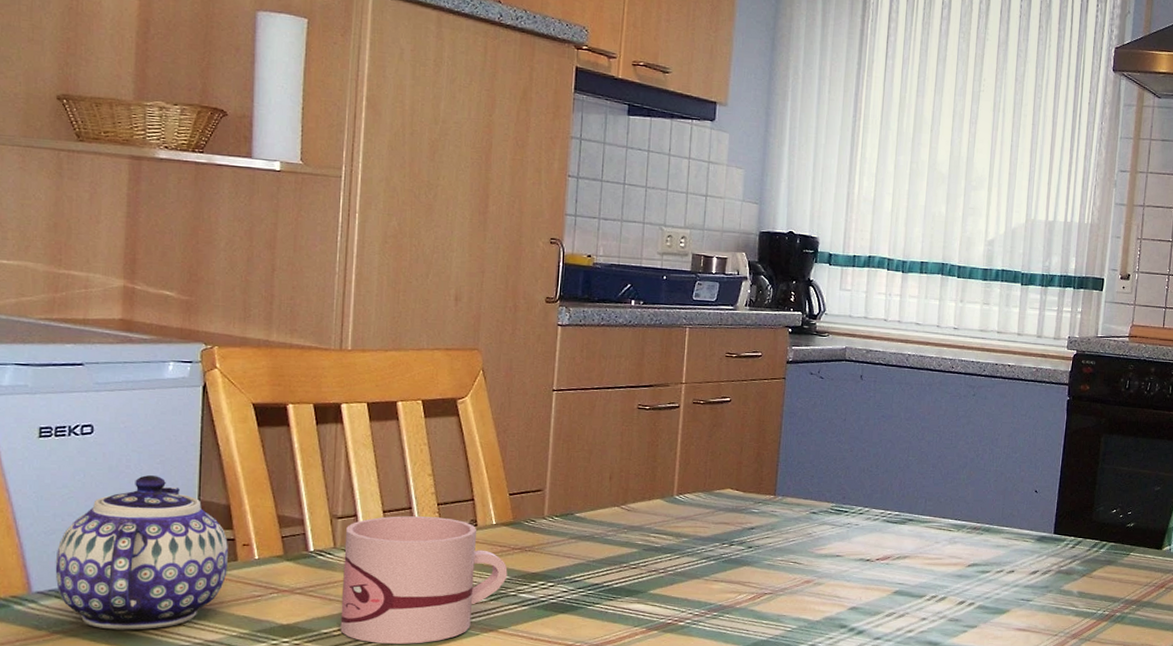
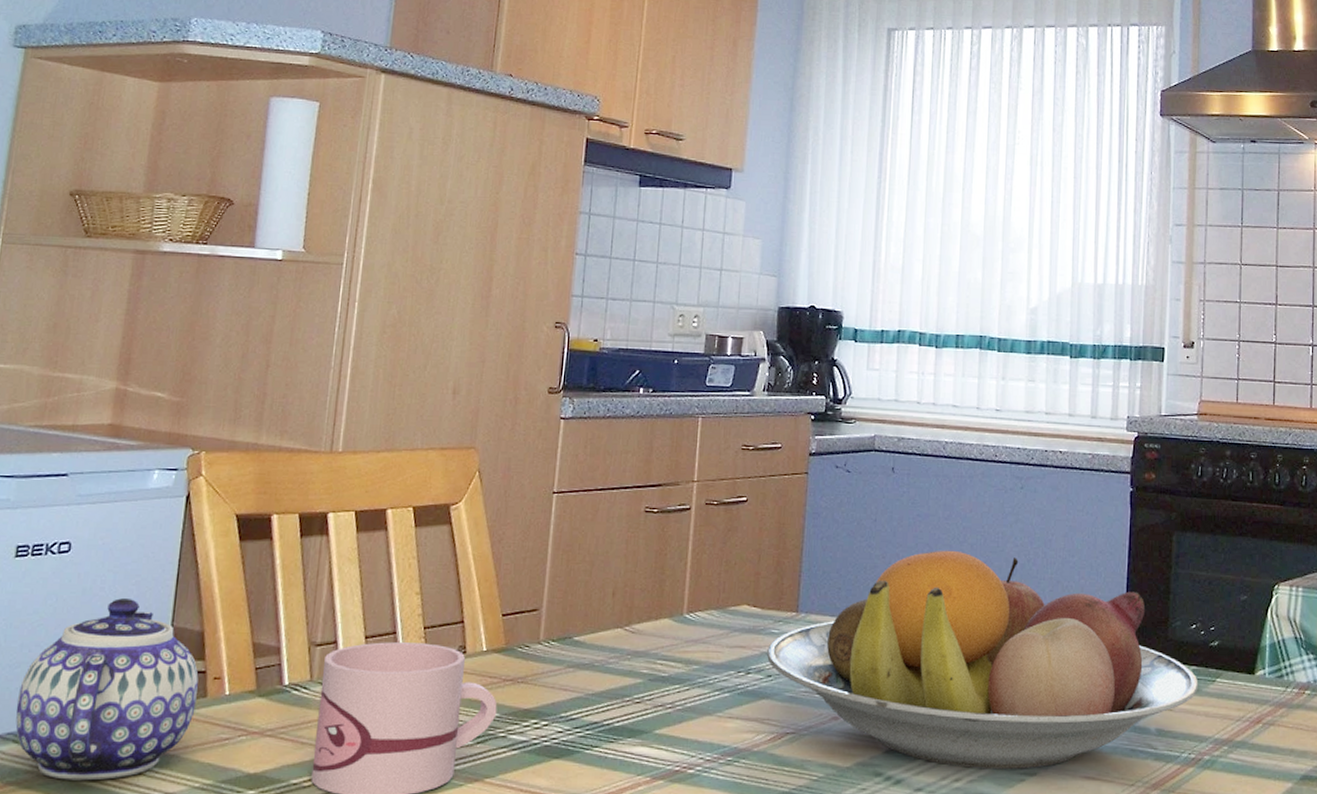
fruit bowl: none [748,445,1115,623] -> present [767,550,1199,769]

